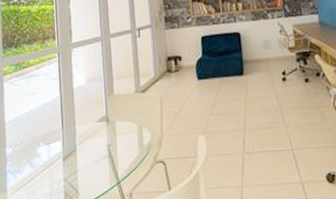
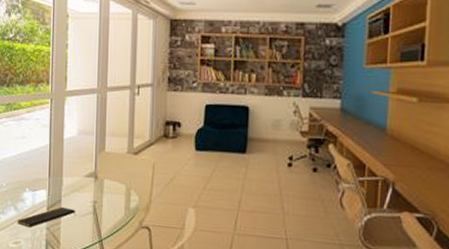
notepad: none [35,155,91,183] -> present [18,206,75,228]

